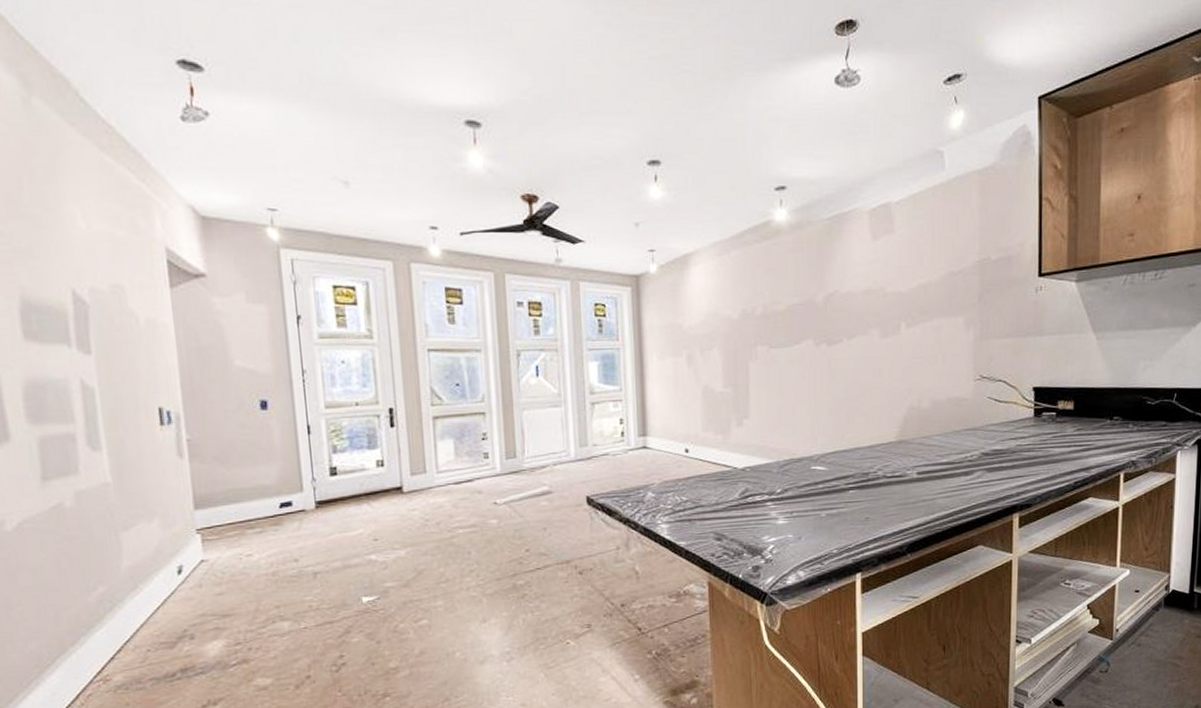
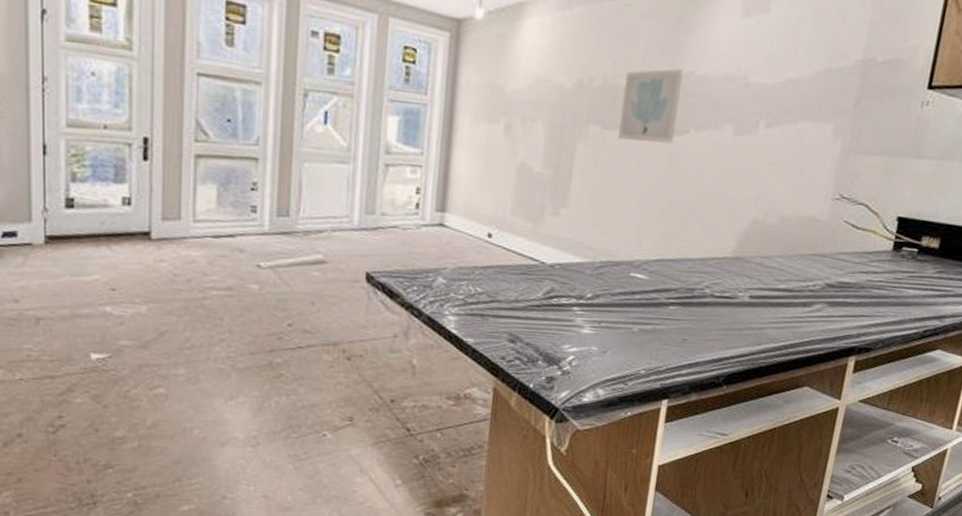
wall art: none [783,290,830,355] -> present [618,69,683,144]

